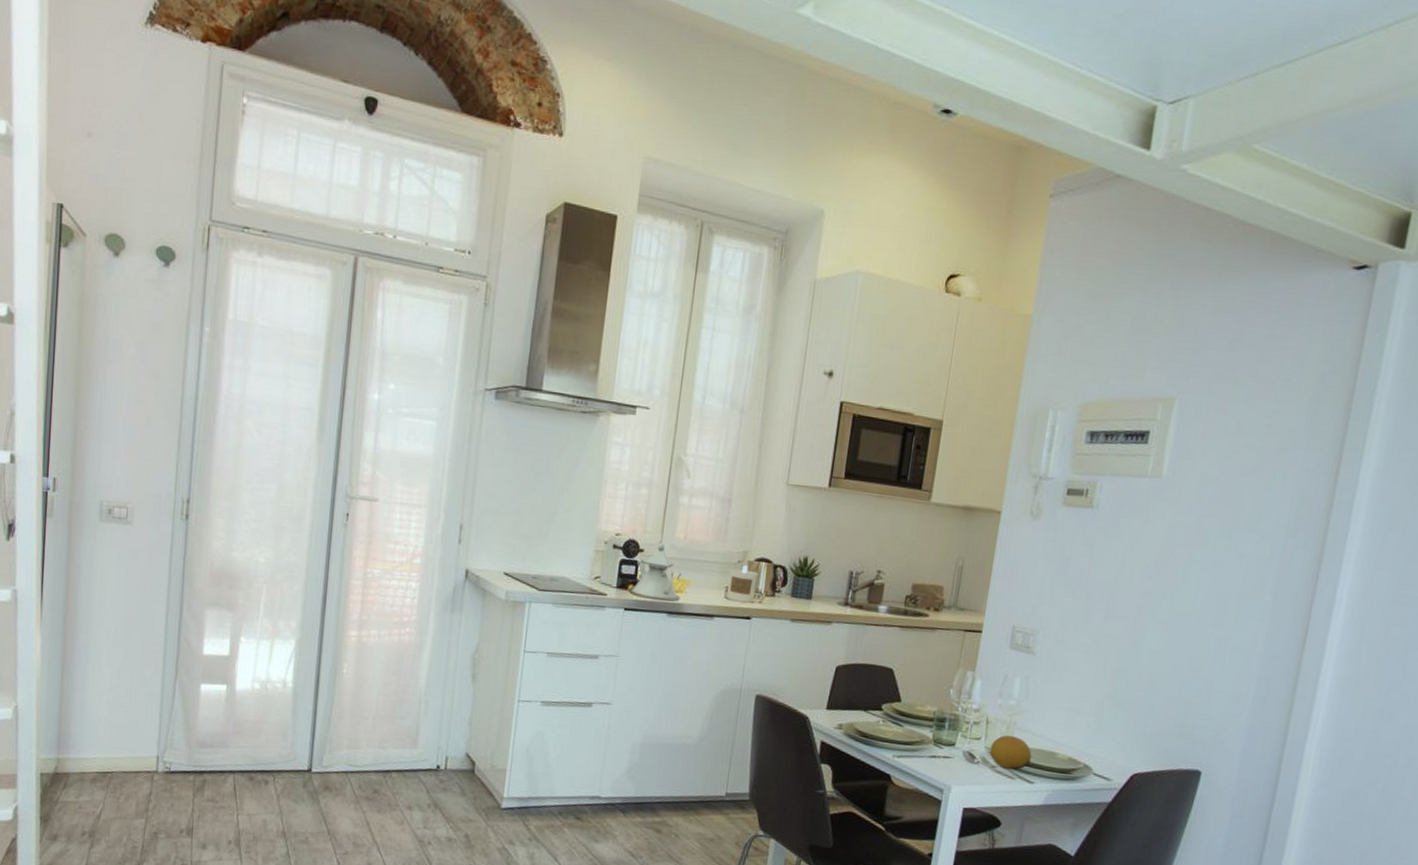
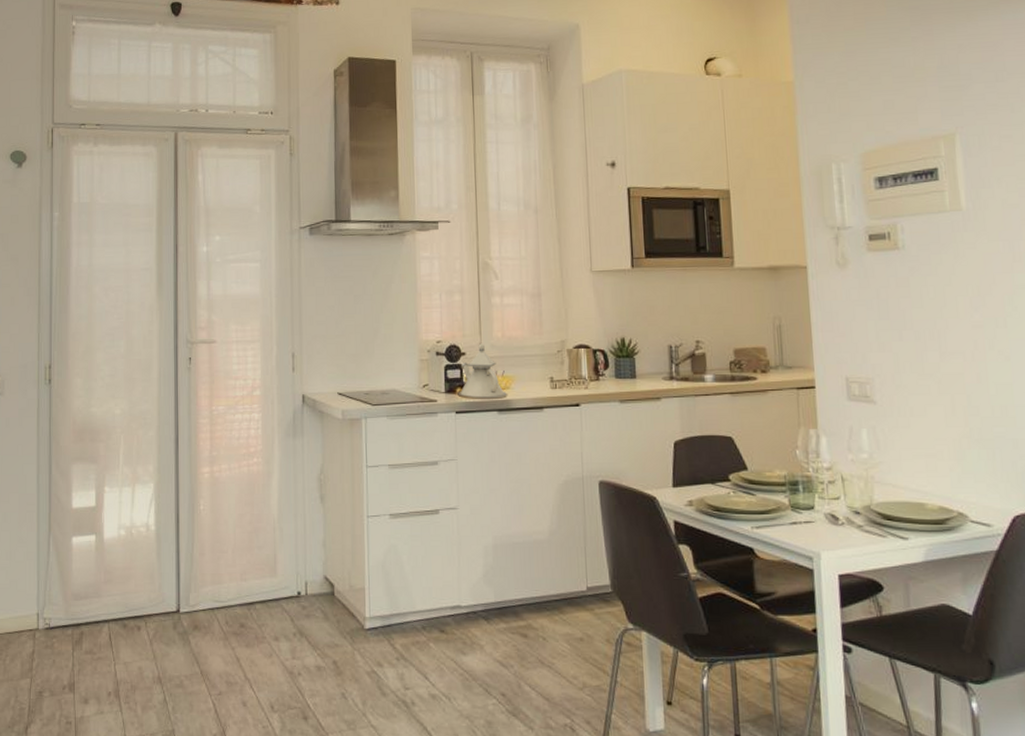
candle: present [726,565,759,603] -> none [550,354,581,390]
fruit: present [989,735,1032,769] -> none [852,491,899,526]

